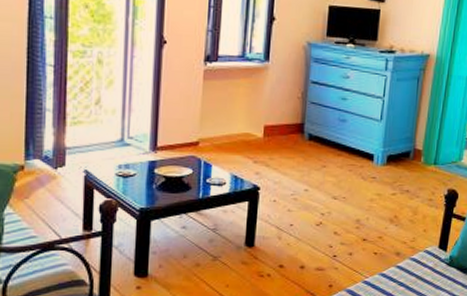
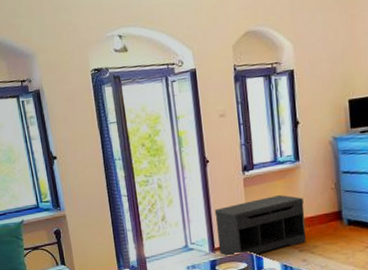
bench: none [161,95,267,163] -> present [214,195,306,257]

